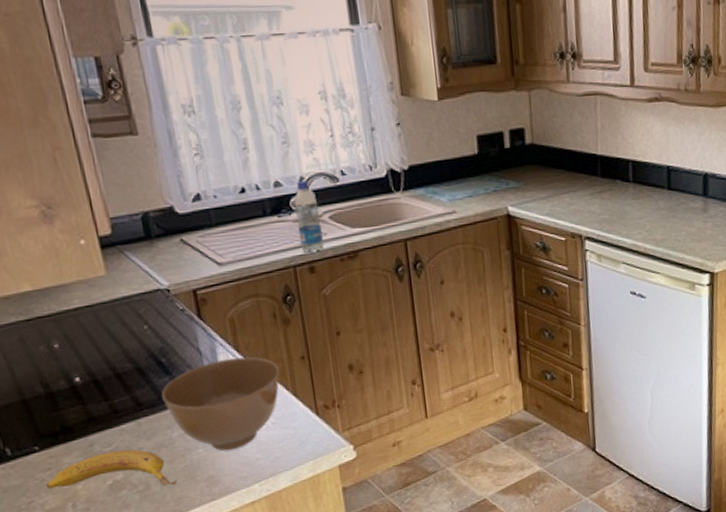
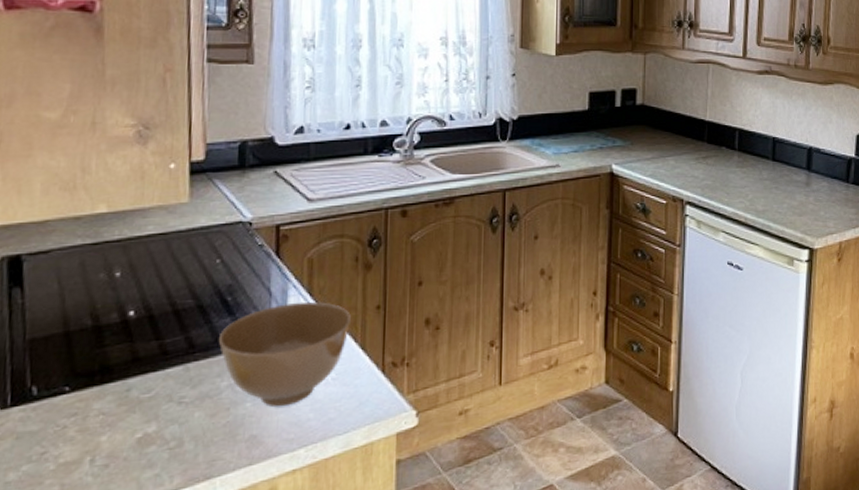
fruit: present [45,449,177,489] -> none [66,397,215,444]
bottle: present [293,180,324,255] -> none [396,122,422,198]

